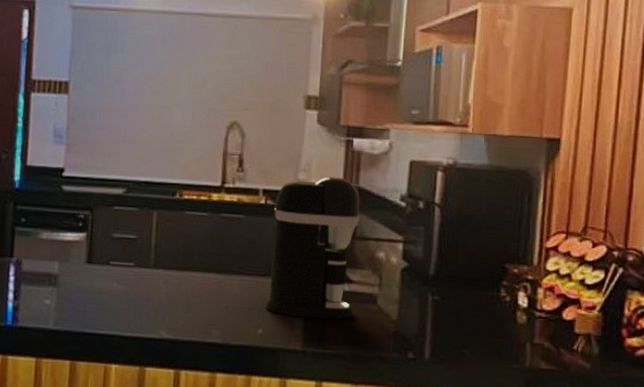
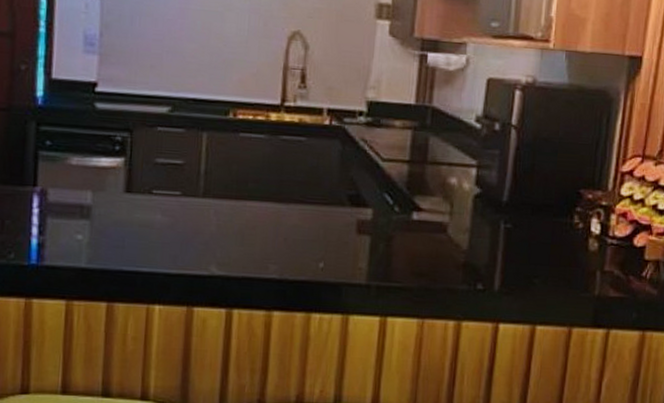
coffee maker: present [265,176,360,320] -> none [328,95,433,251]

